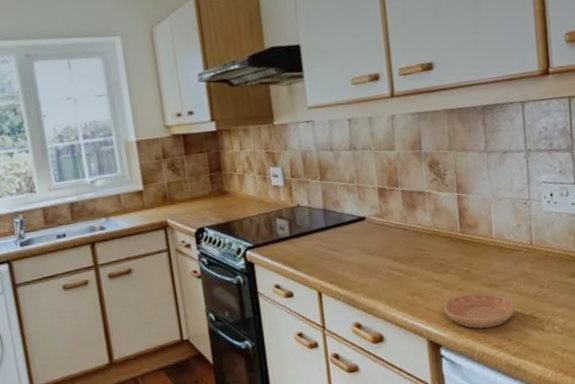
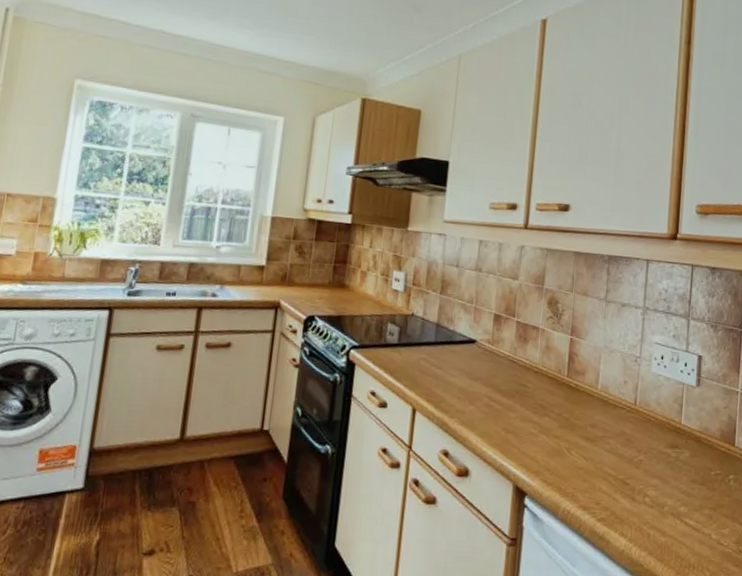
saucer: present [444,293,516,329] -> none [536,443,609,486]

